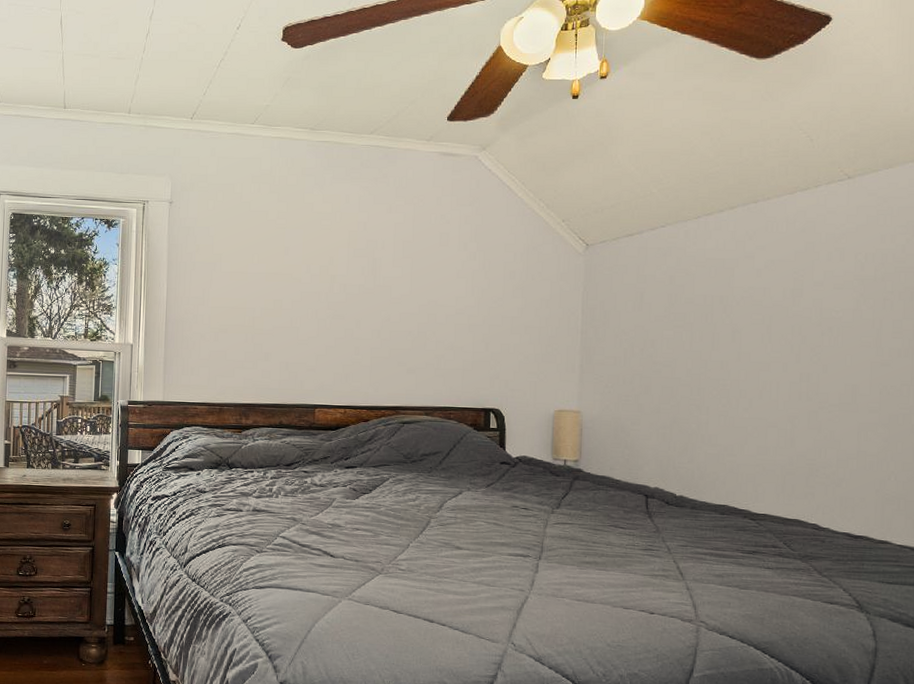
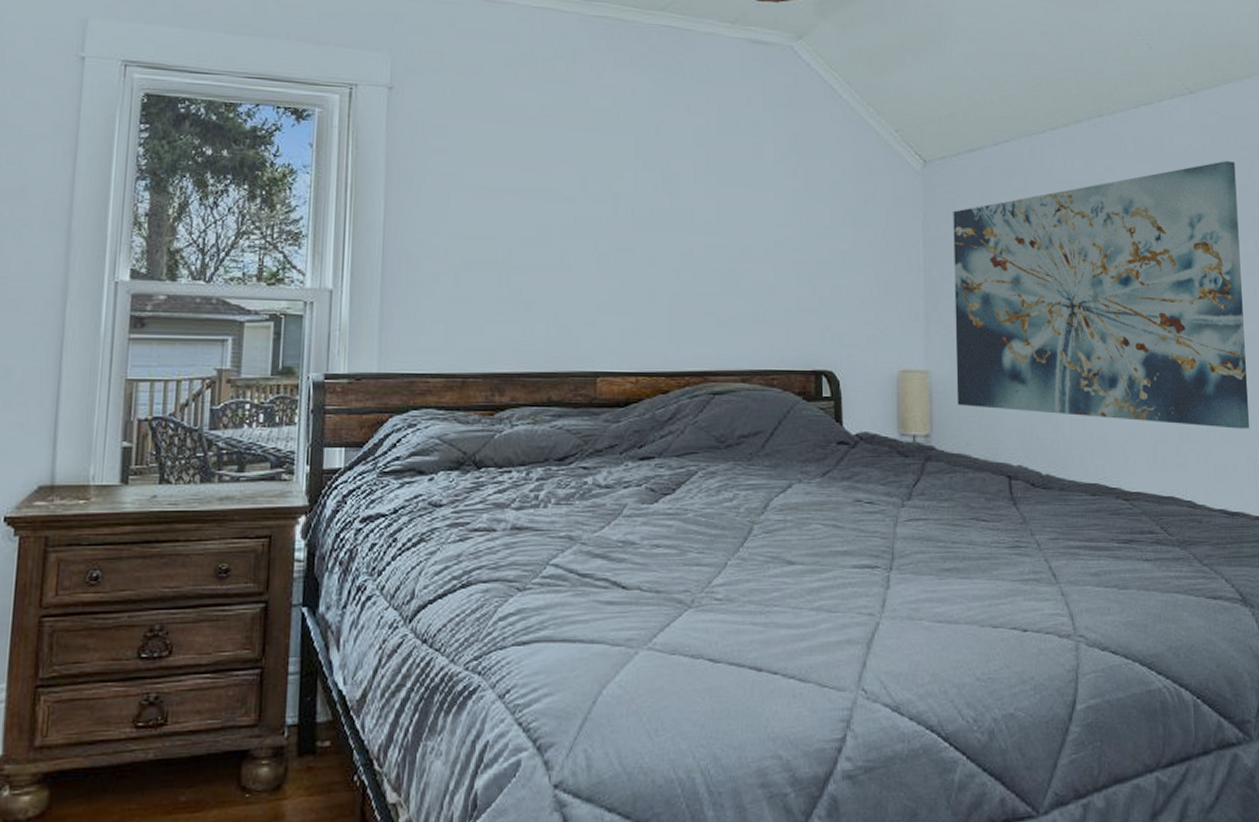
wall art: none [604,238,890,468] -> present [953,161,1250,429]

